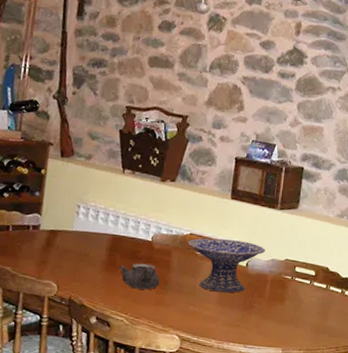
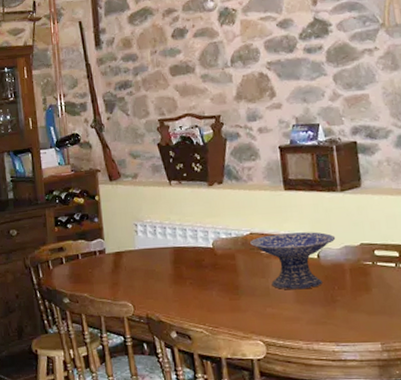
teapot: present [118,263,160,290] -> none [186,271,231,298]

